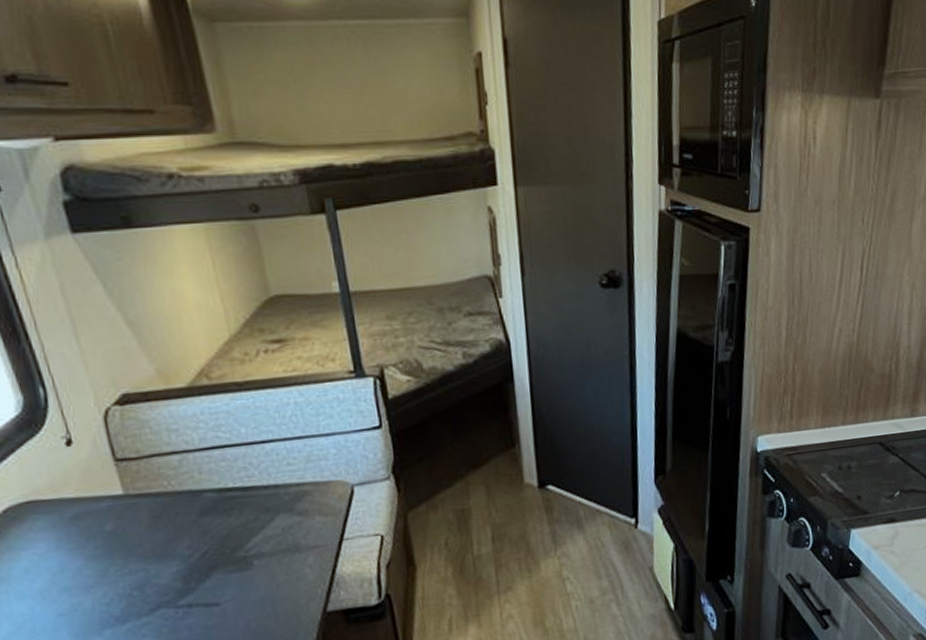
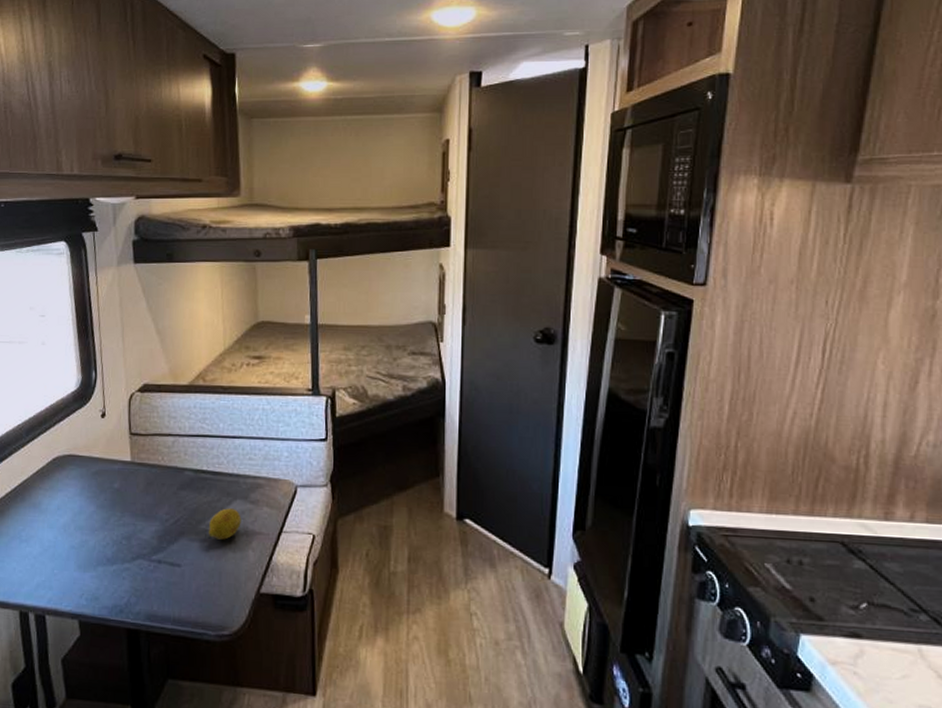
fruit: none [248,525,290,565] -> present [209,508,242,540]

